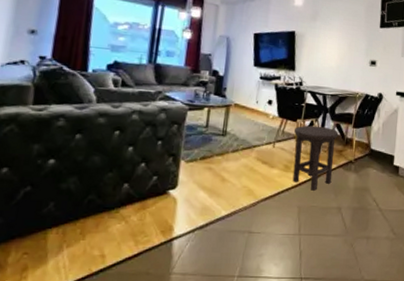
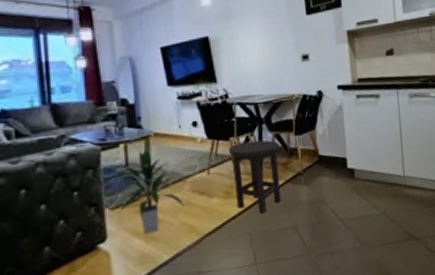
indoor plant: none [193,115,248,188] -> present [117,148,185,233]

